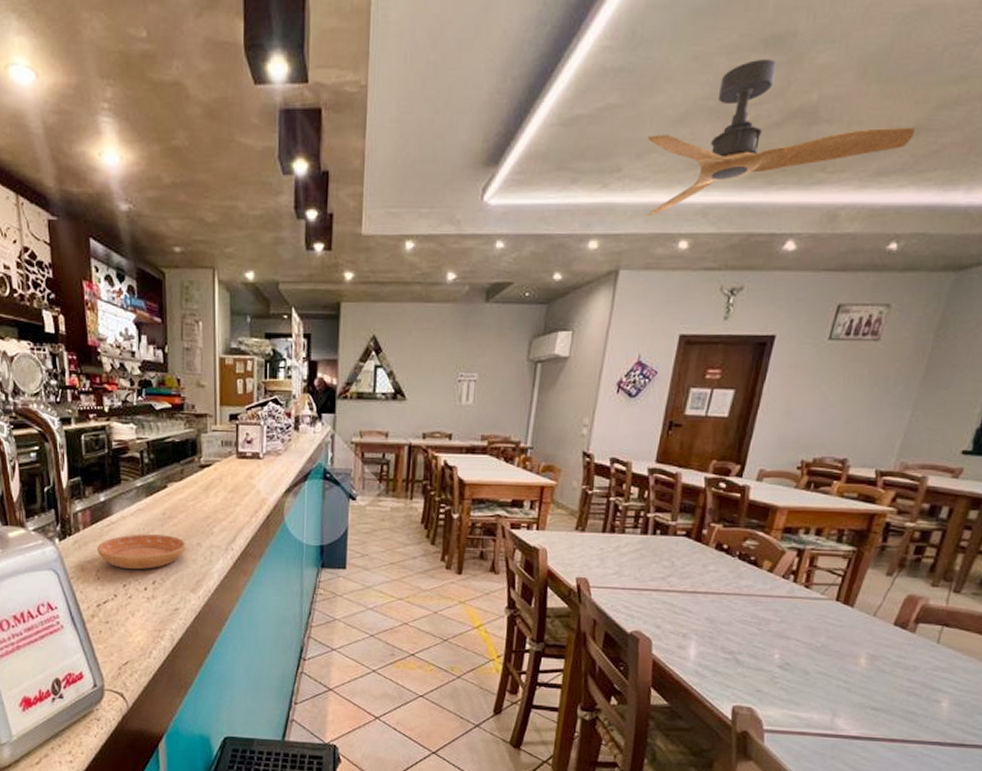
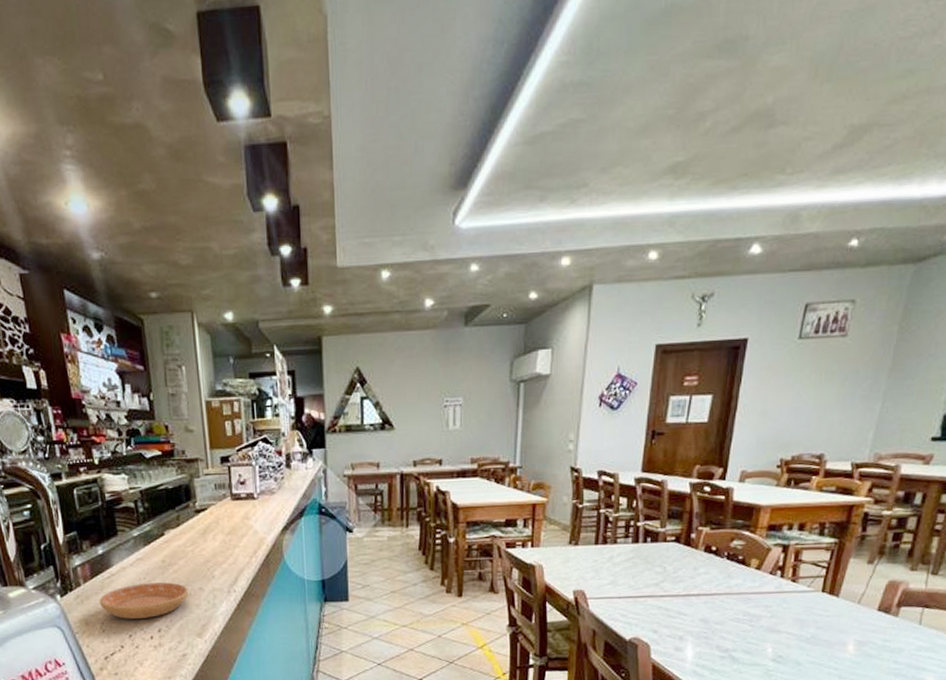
ceiling fan: present [646,60,915,217] -> none [611,65,868,230]

